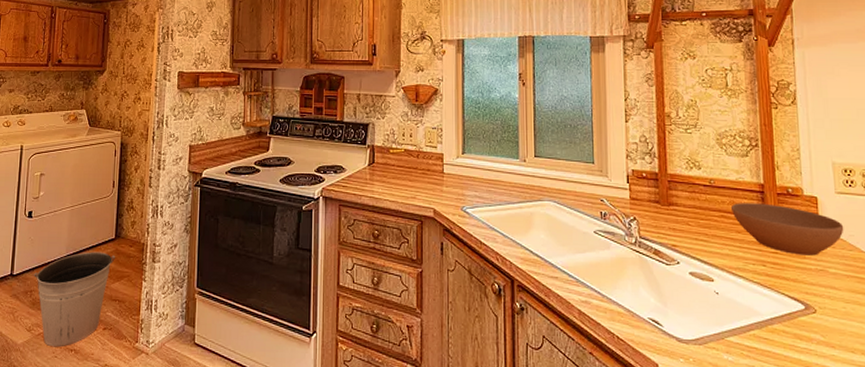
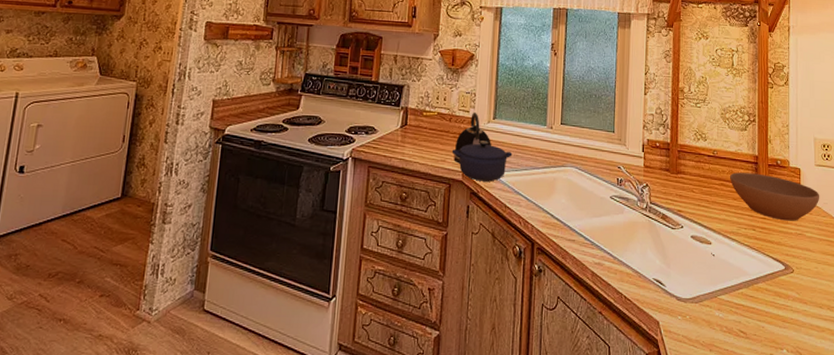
bucket: present [34,251,115,347] -> none [21,211,120,317]
cooking pot: none [421,176,485,218] -> present [452,141,513,182]
kettle: none [424,148,462,200] -> present [454,113,491,164]

